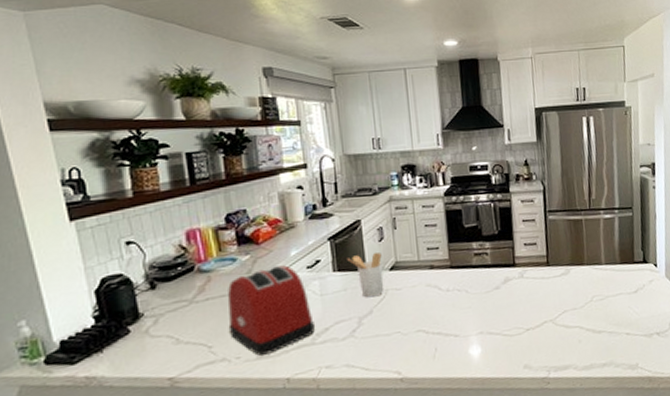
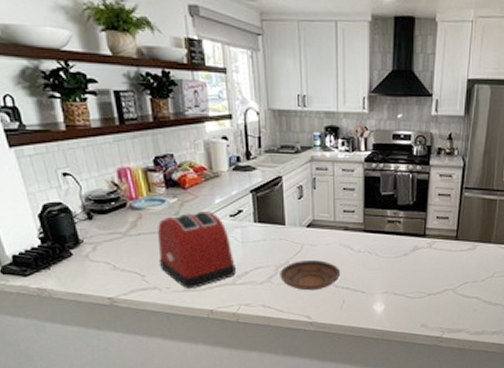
utensil holder: present [347,252,384,298] -> none [268,208,301,250]
bowl: none [363,305,430,342] -> present [280,260,341,291]

